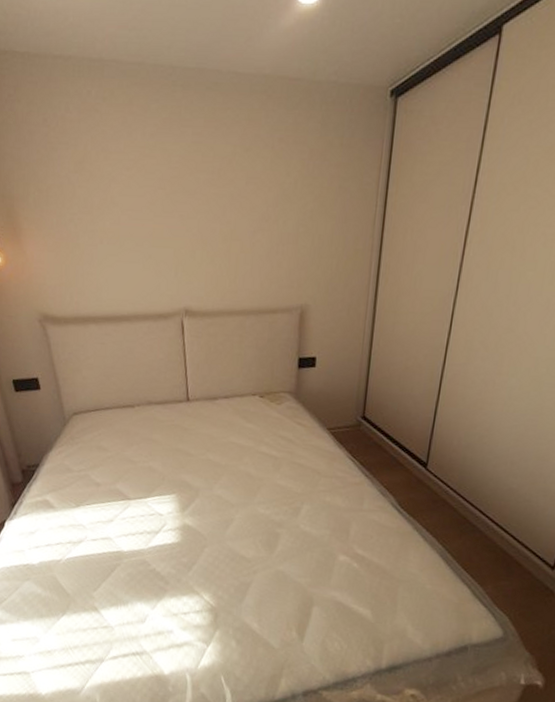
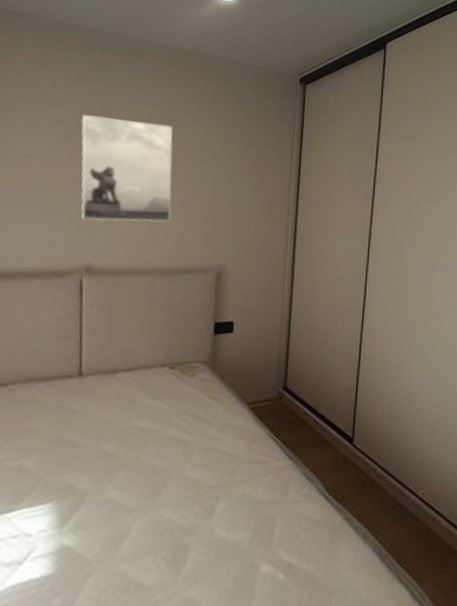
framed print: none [171,162,257,267] -> present [81,114,173,222]

